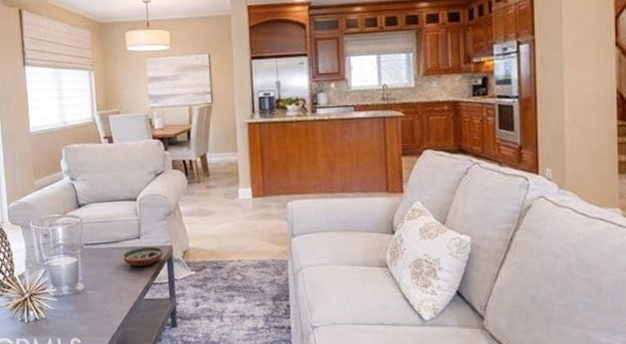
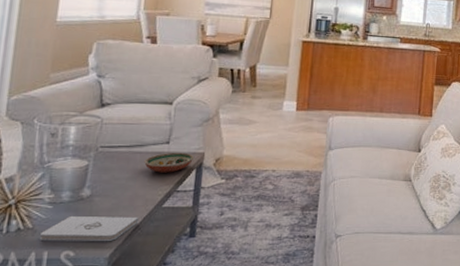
notepad: none [52,307,127,331] -> present [40,215,139,242]

